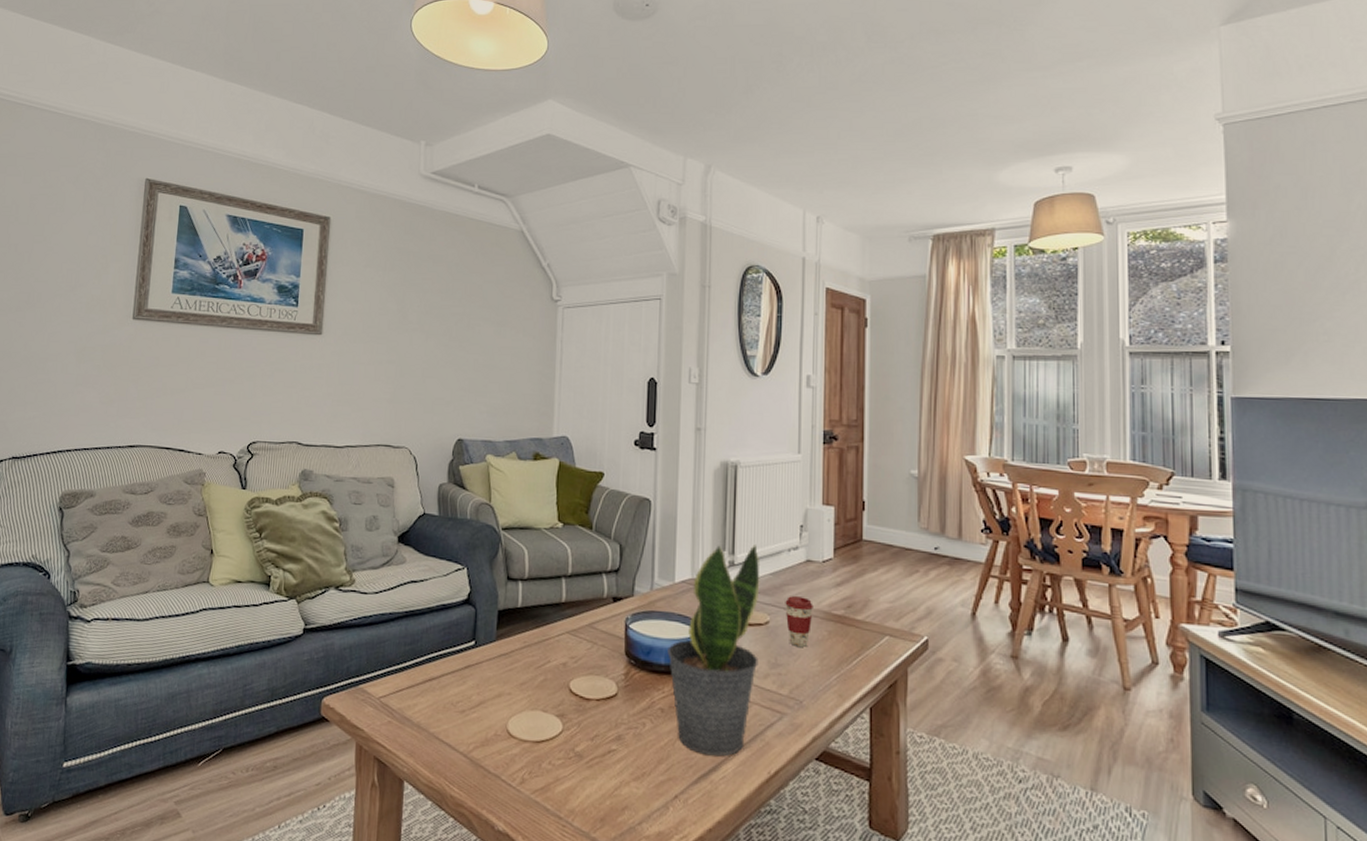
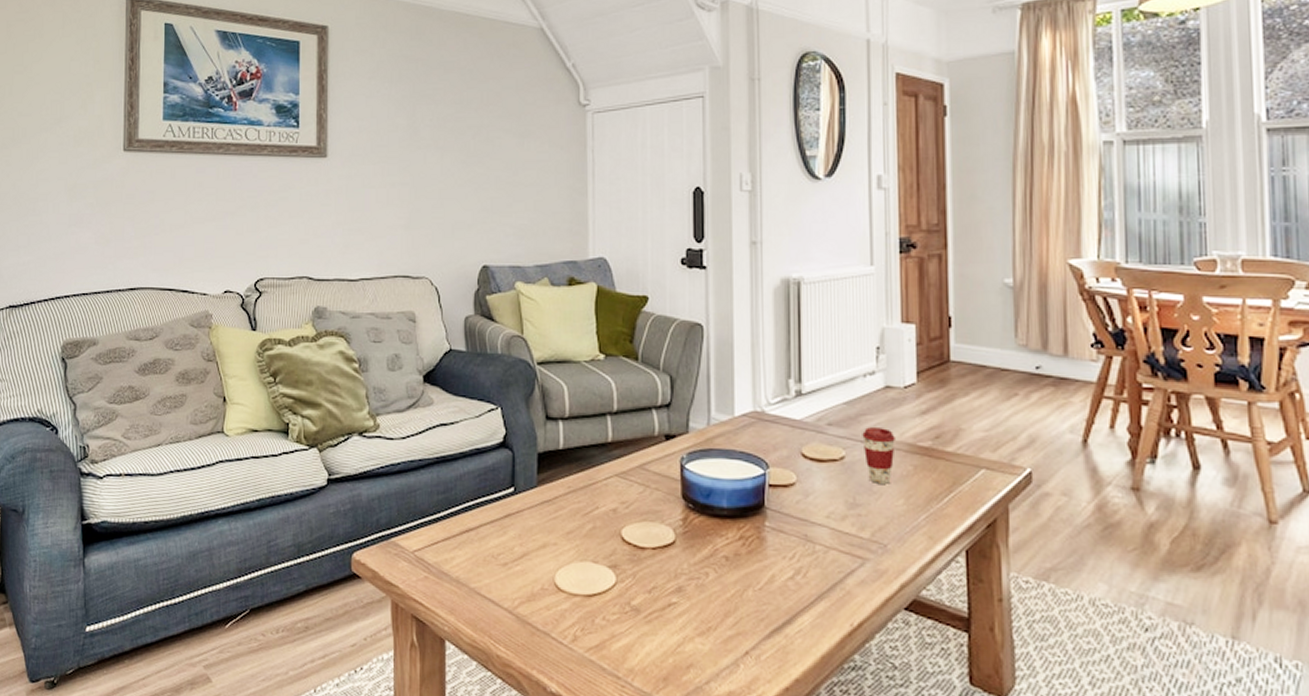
potted plant: present [667,543,760,757] -> none [730,369,834,608]

